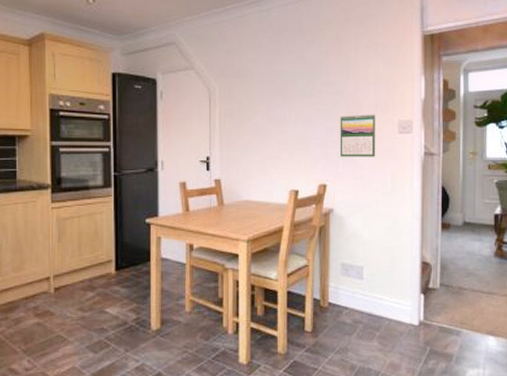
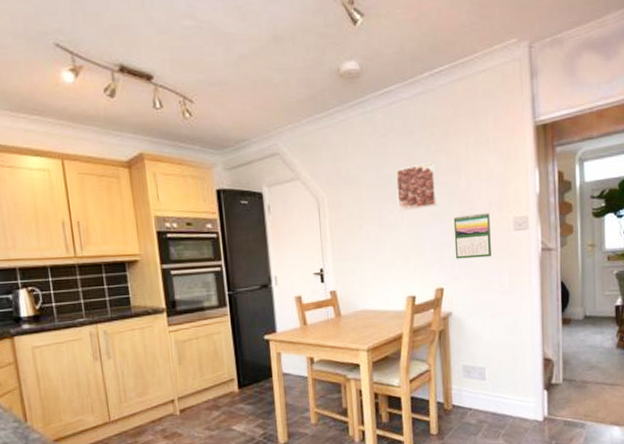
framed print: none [287,62,326,107] -> present [396,162,438,212]

